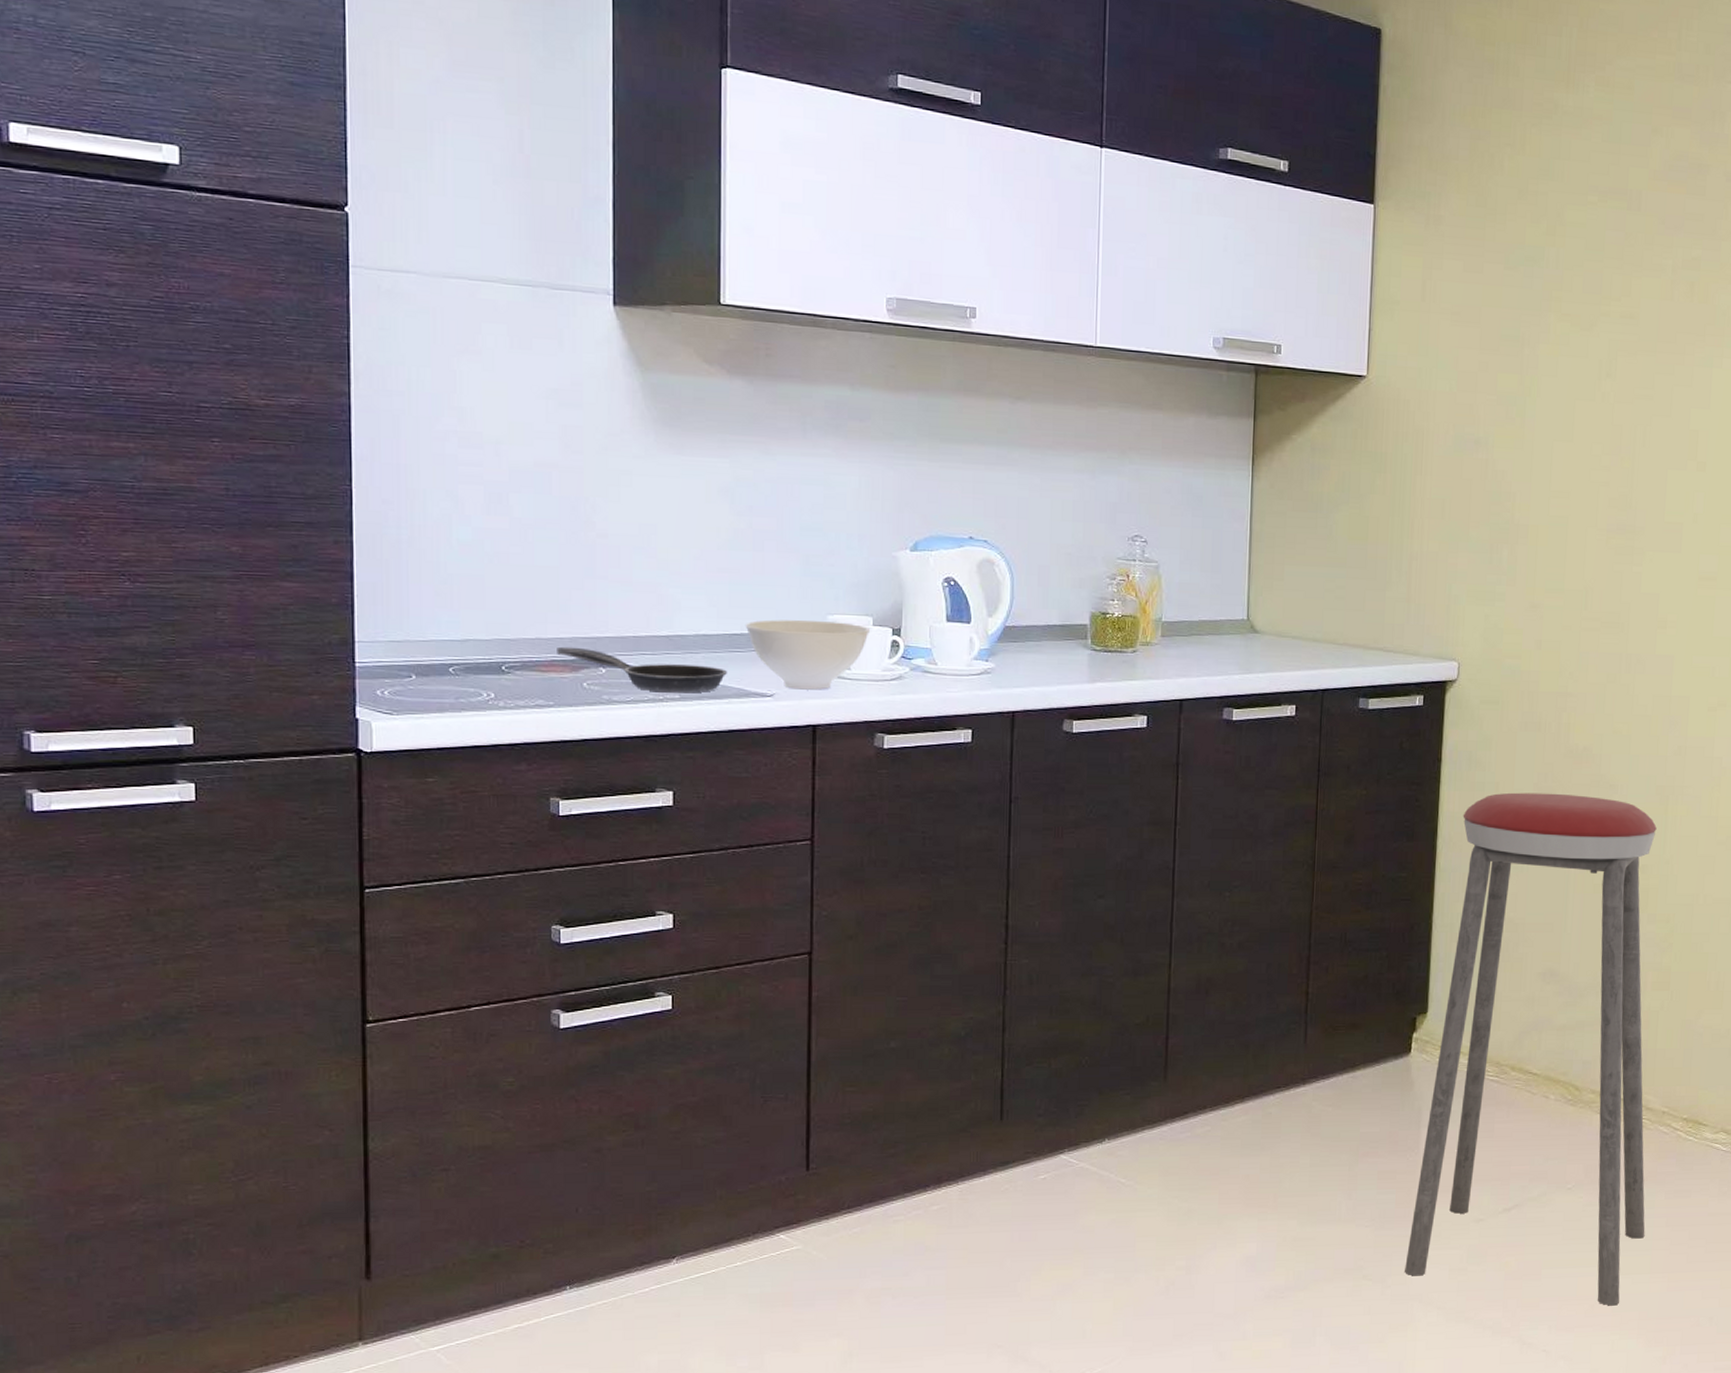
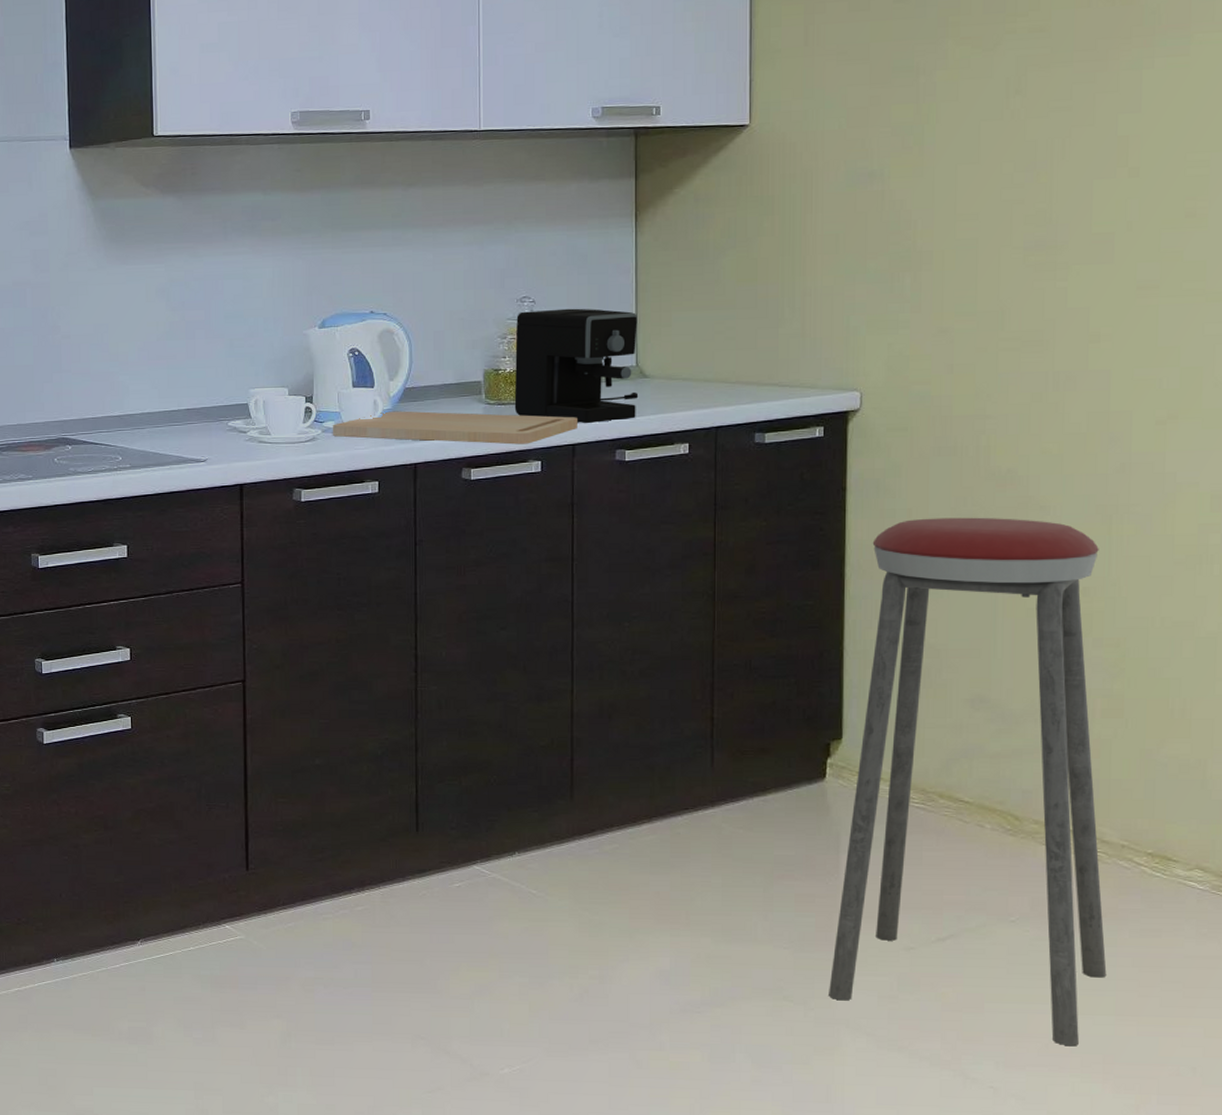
frying pan: present [557,646,727,693] -> none [33,429,168,463]
bowl: present [745,619,870,690] -> none [181,394,286,454]
cutting board: none [921,651,1186,697] -> present [332,411,577,445]
coffee maker: none [1121,551,1251,678] -> present [514,308,639,423]

